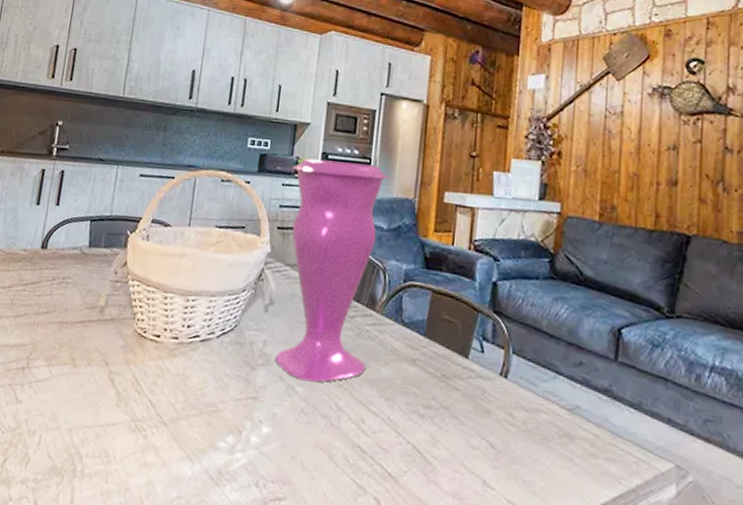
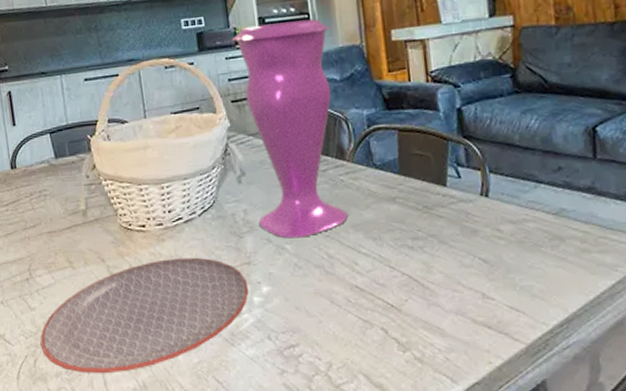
plate: none [15,376,249,493] -> present [40,257,249,374]

